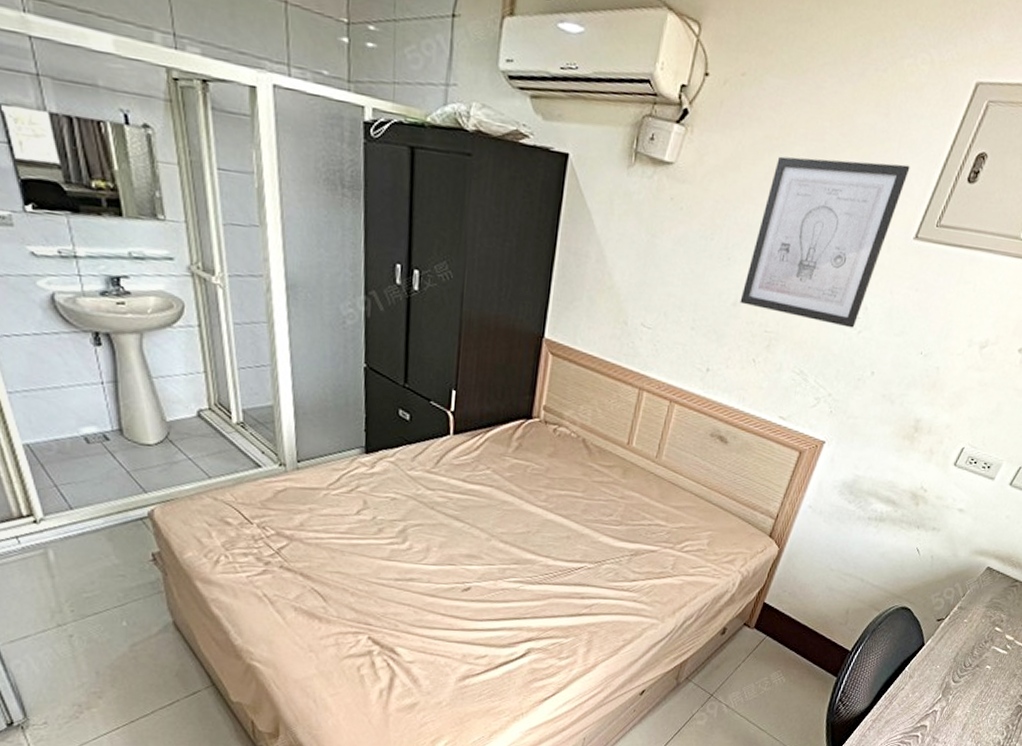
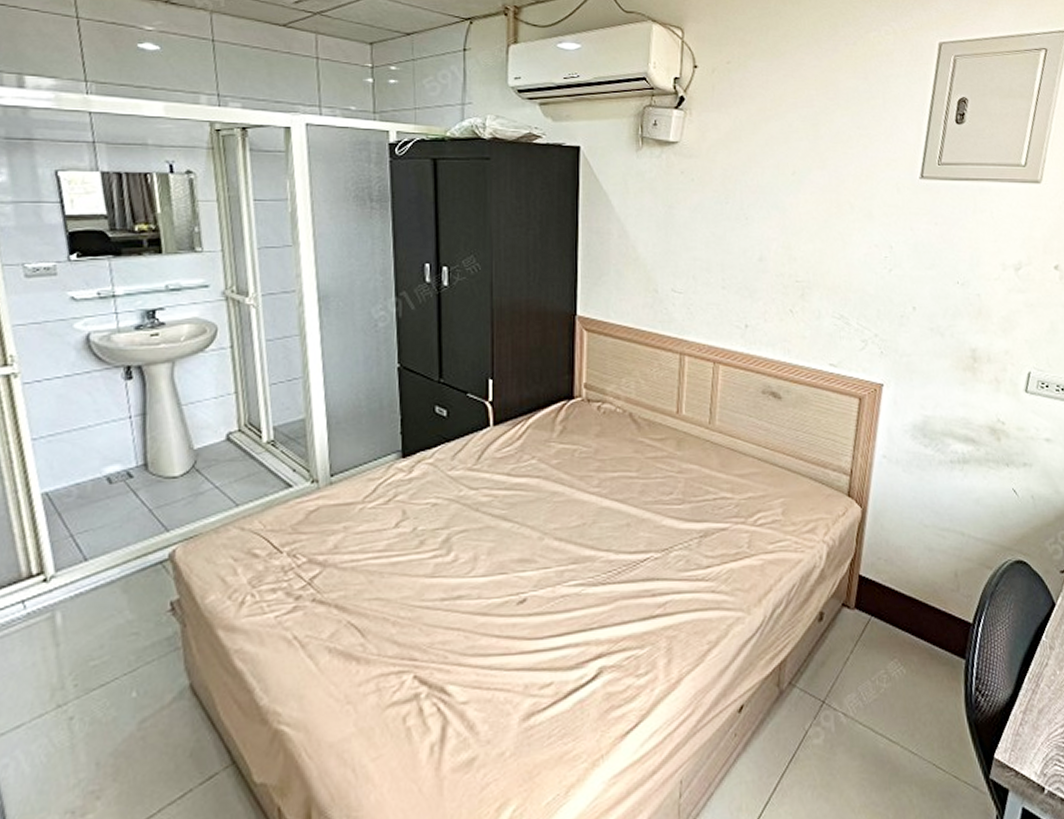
wall art: present [740,156,910,328] -> none [765,116,899,267]

